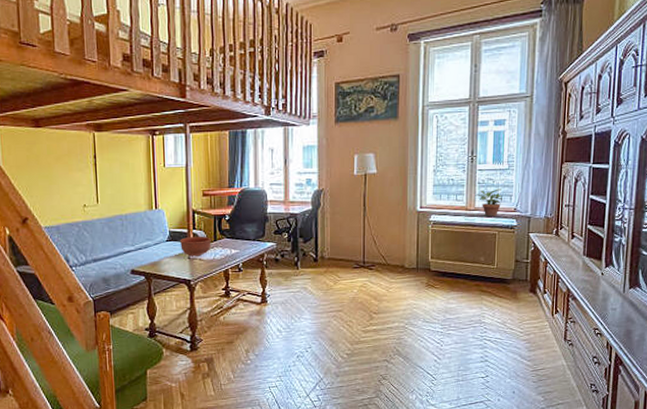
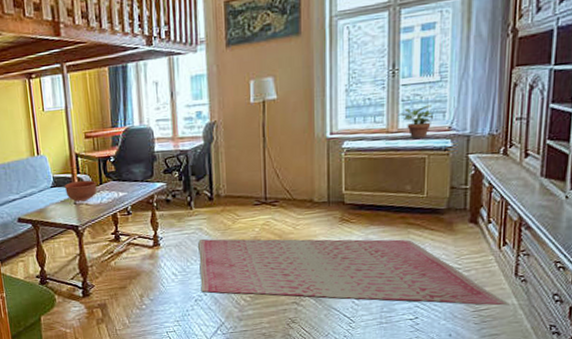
rug: none [302,298,560,366] -> present [198,239,510,306]

